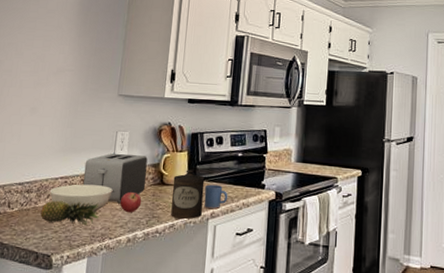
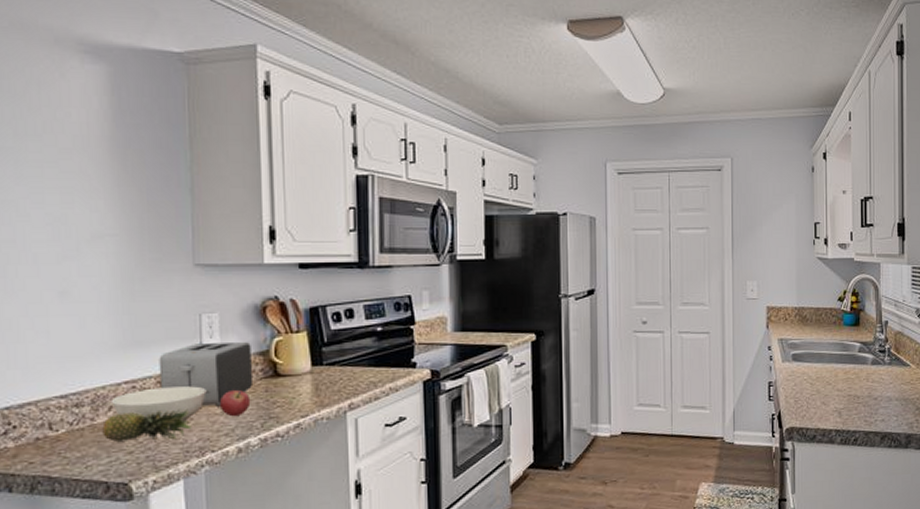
canister: present [171,170,205,219] -> none [291,354,336,416]
mug: present [204,184,228,210] -> none [337,369,369,400]

